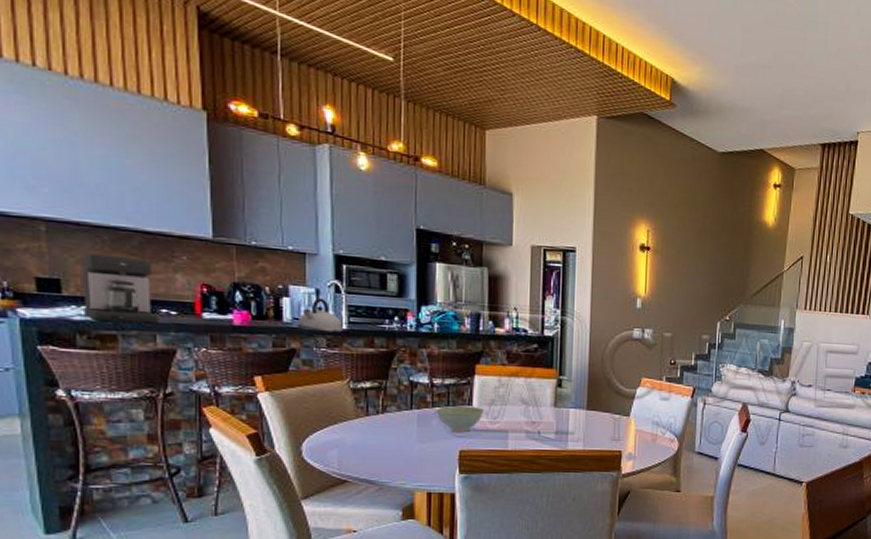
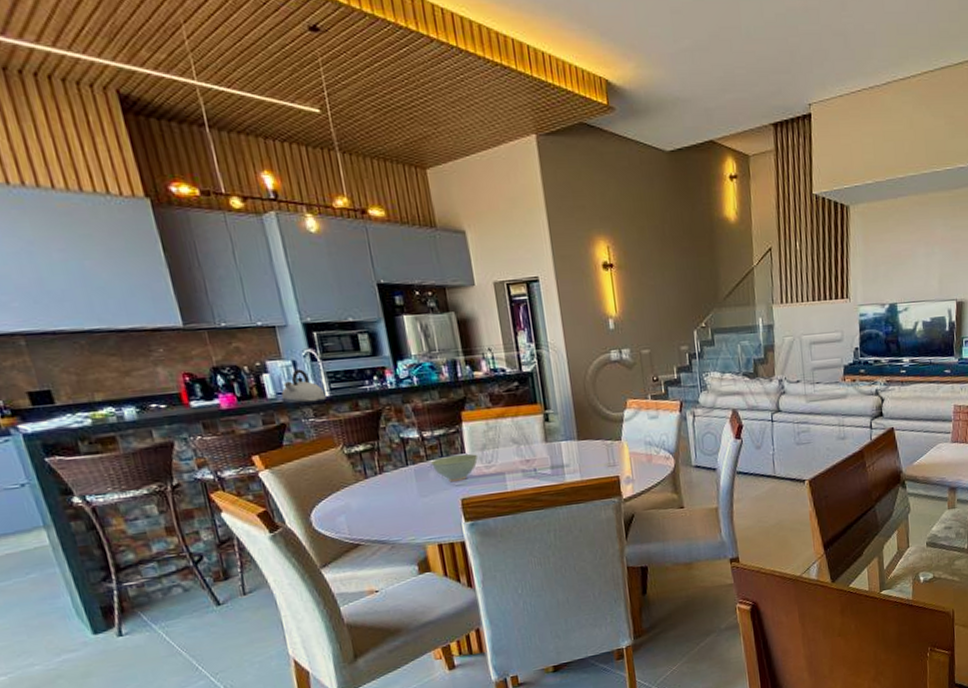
coffee maker: present [82,253,158,324] -> none [65,357,151,426]

